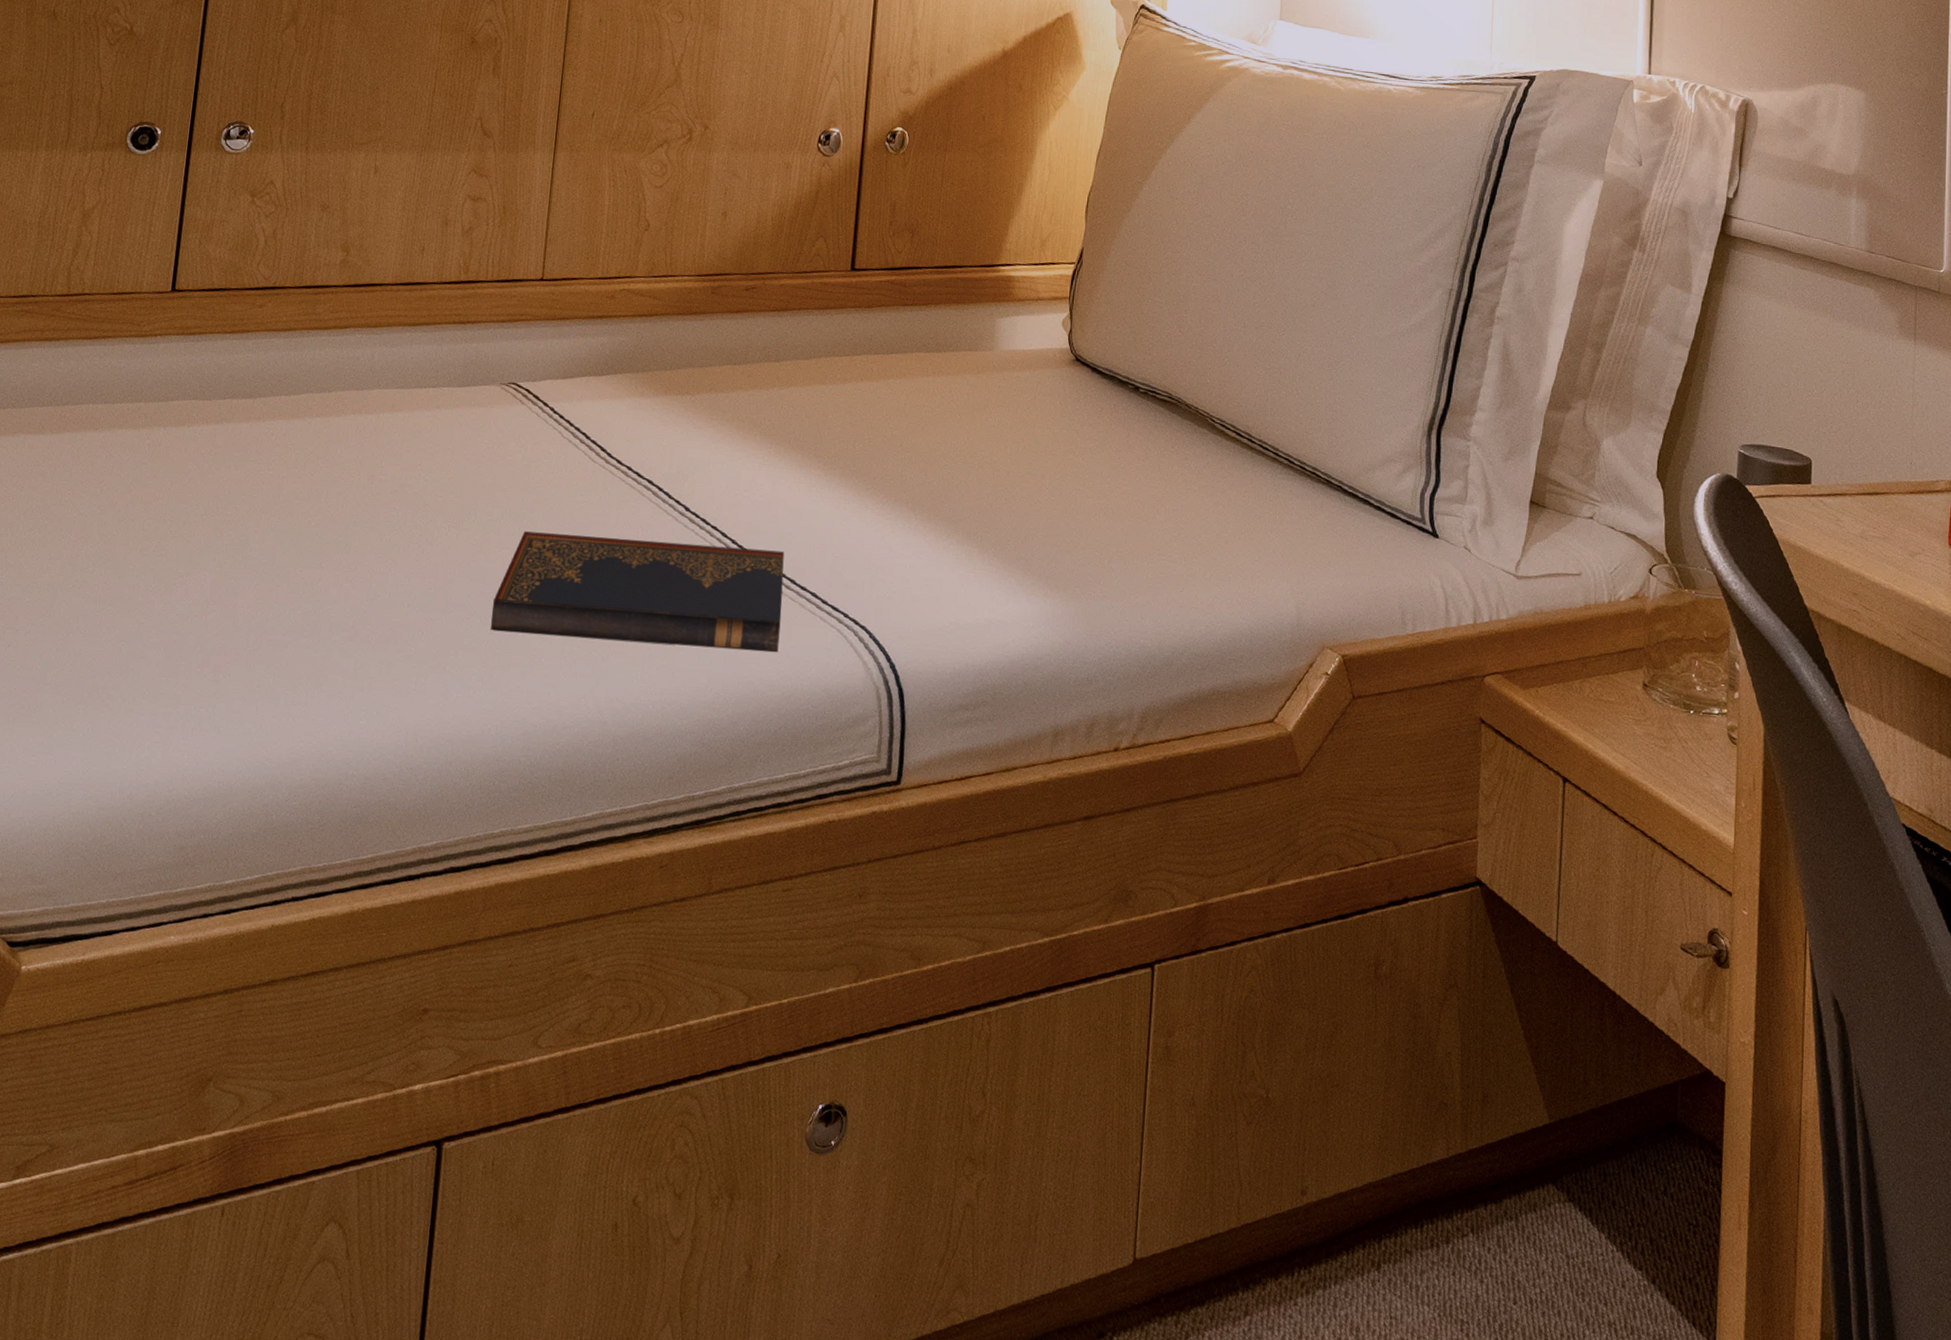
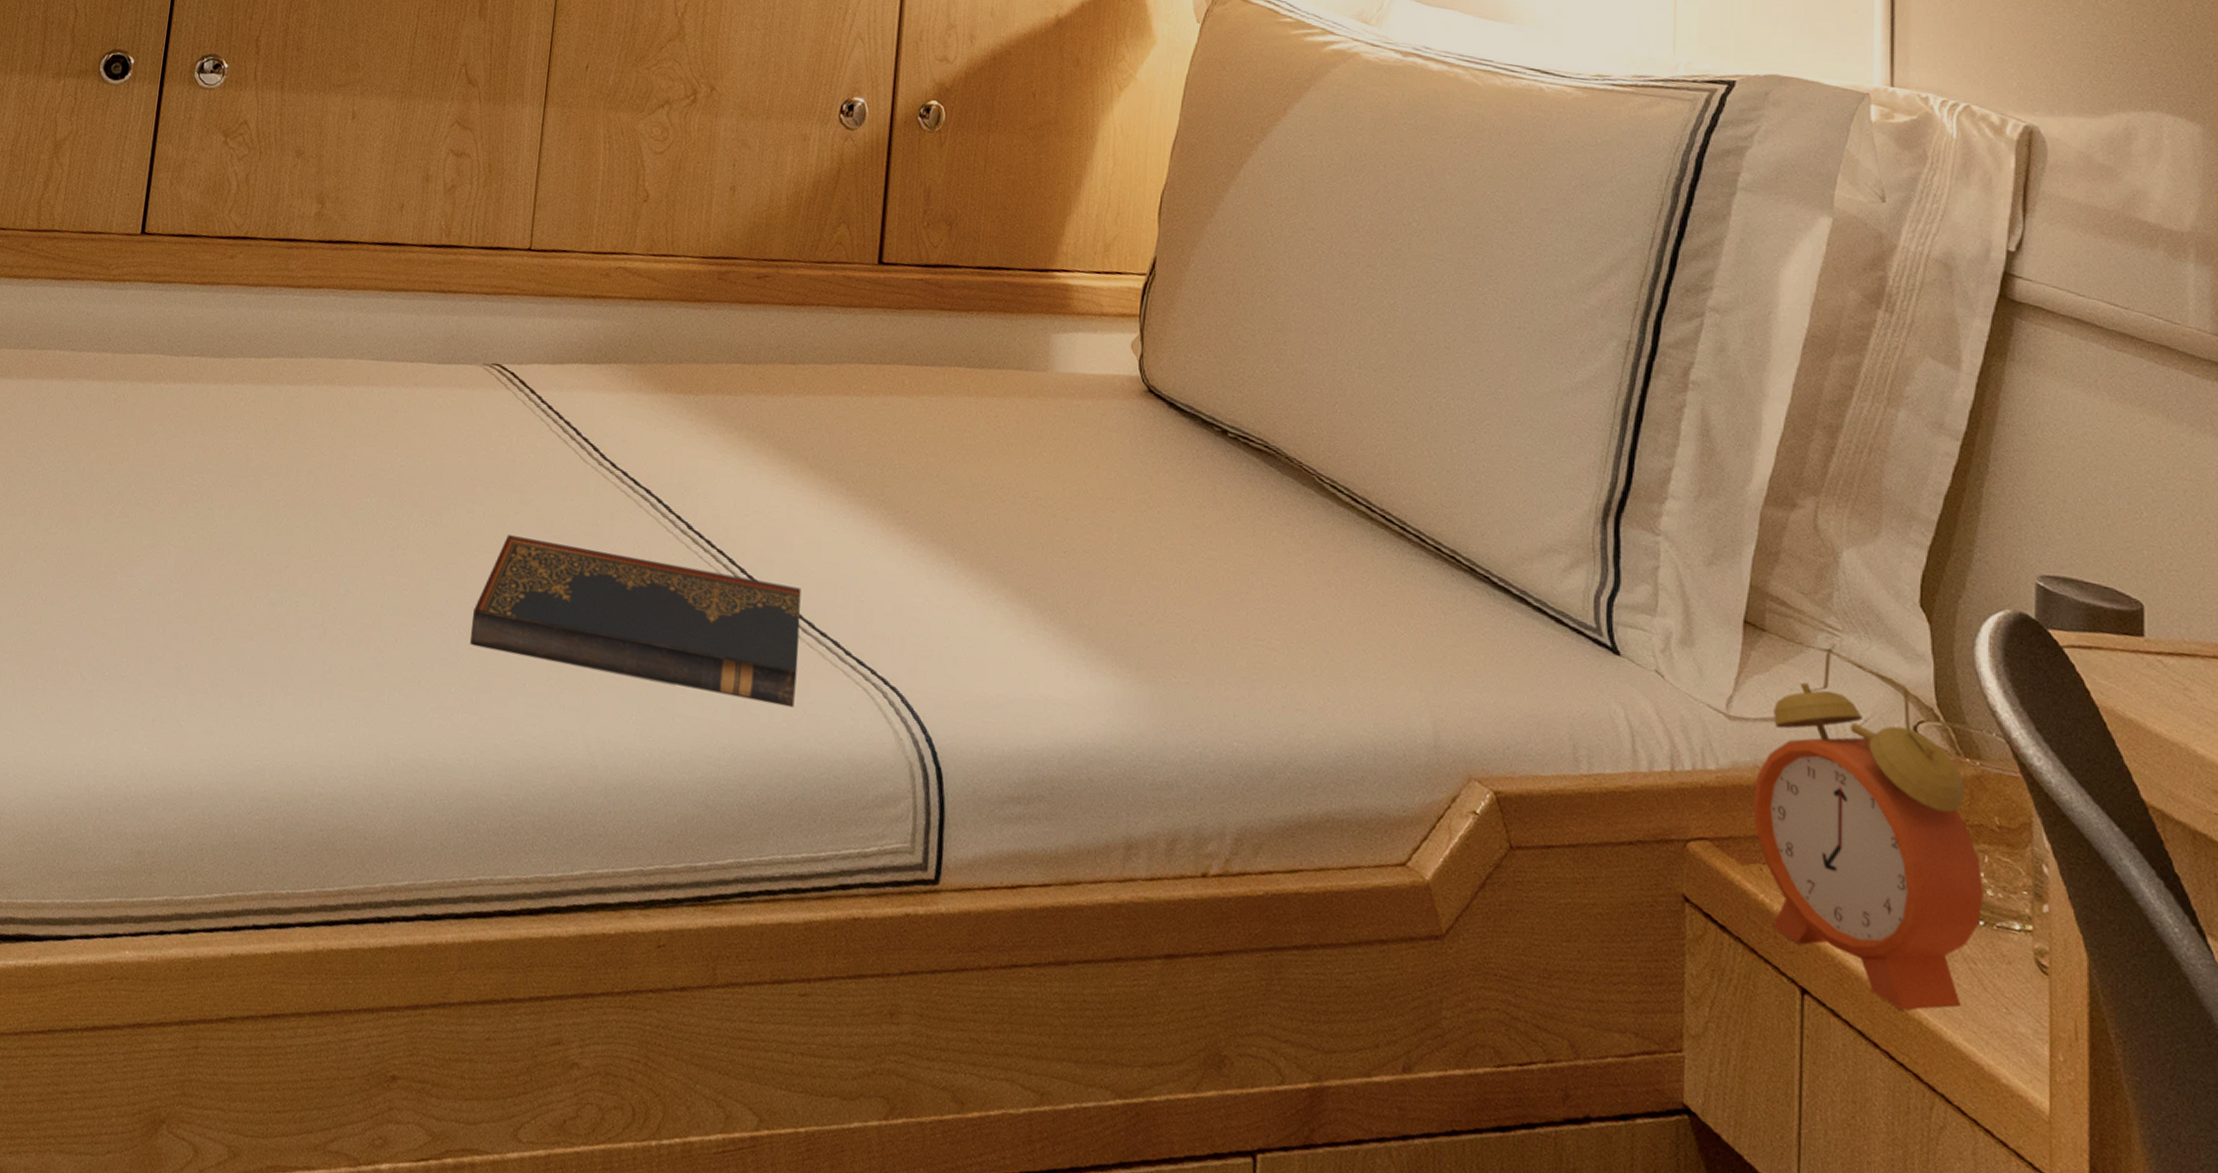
alarm clock: none [1533,517,1694,785] -> present [1753,650,1983,1011]

